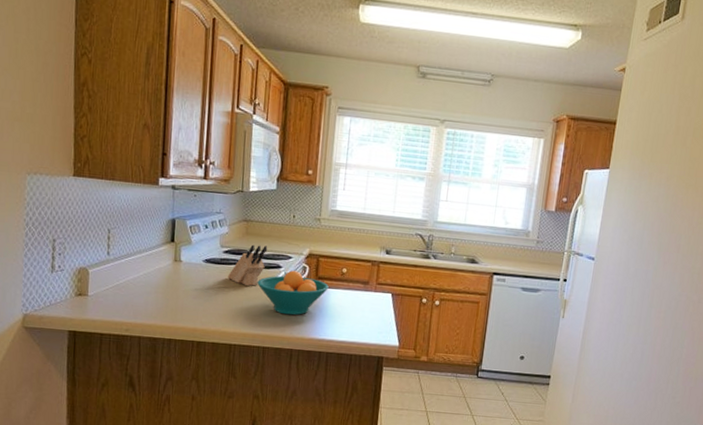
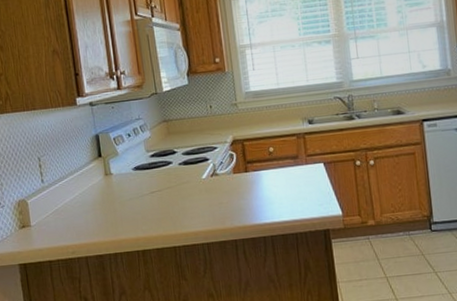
knife block: present [228,244,268,287] -> none [159,141,193,186]
fruit bowl: present [257,270,329,316] -> none [188,160,259,206]

